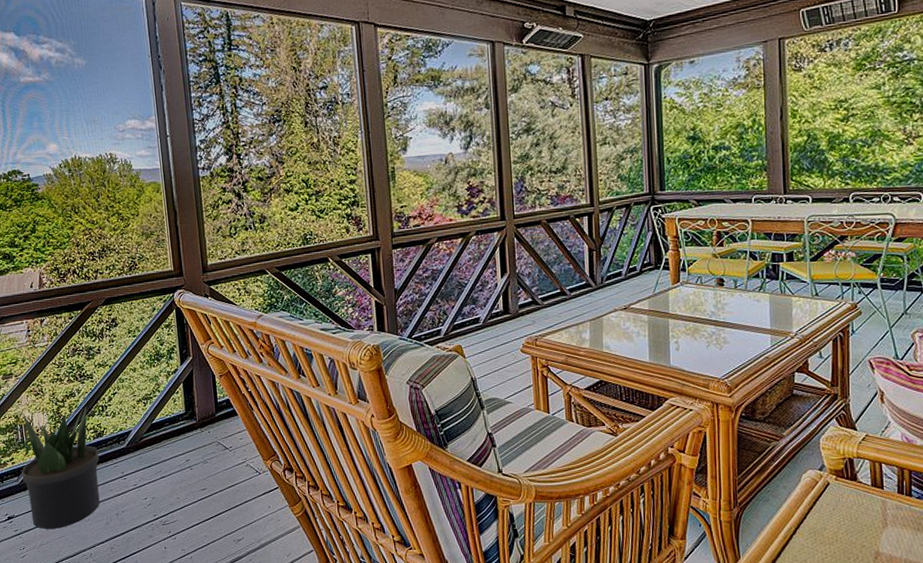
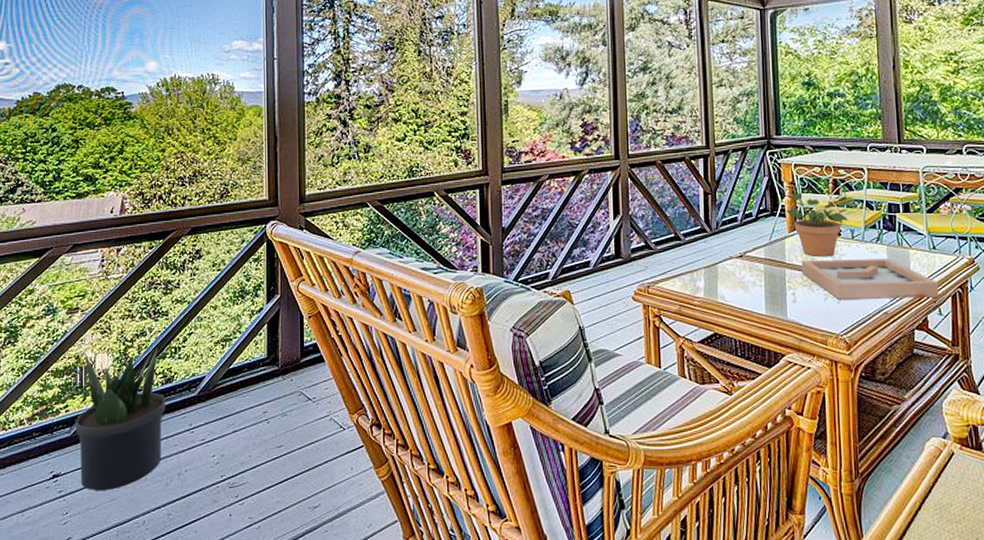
potted plant: none [670,245,739,307] -> present [786,192,855,257]
decorative tray: none [684,306,820,346] -> present [801,258,939,300]

